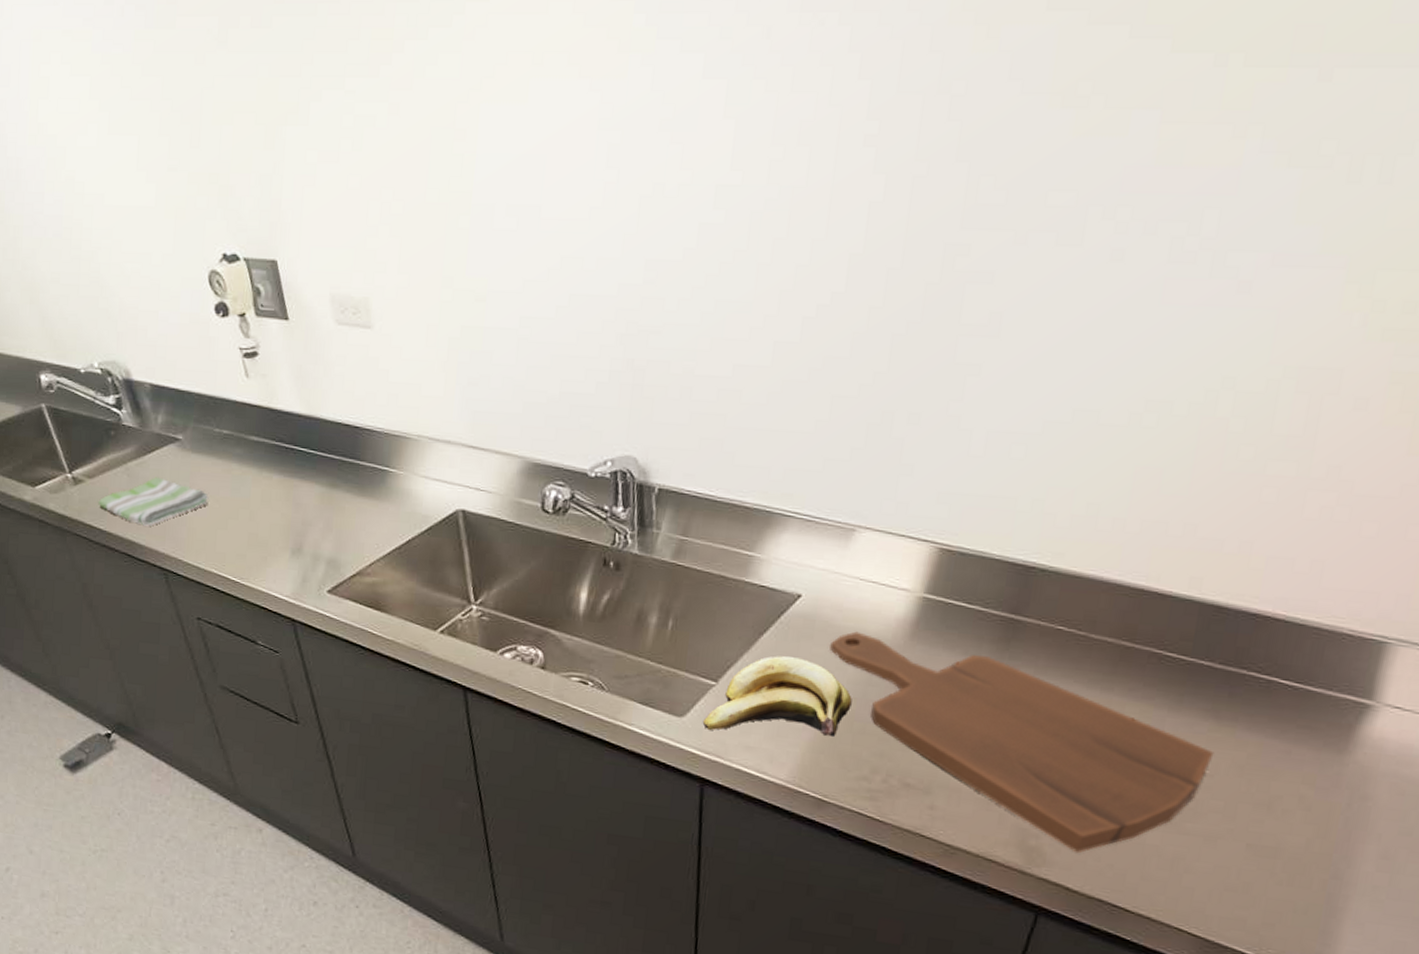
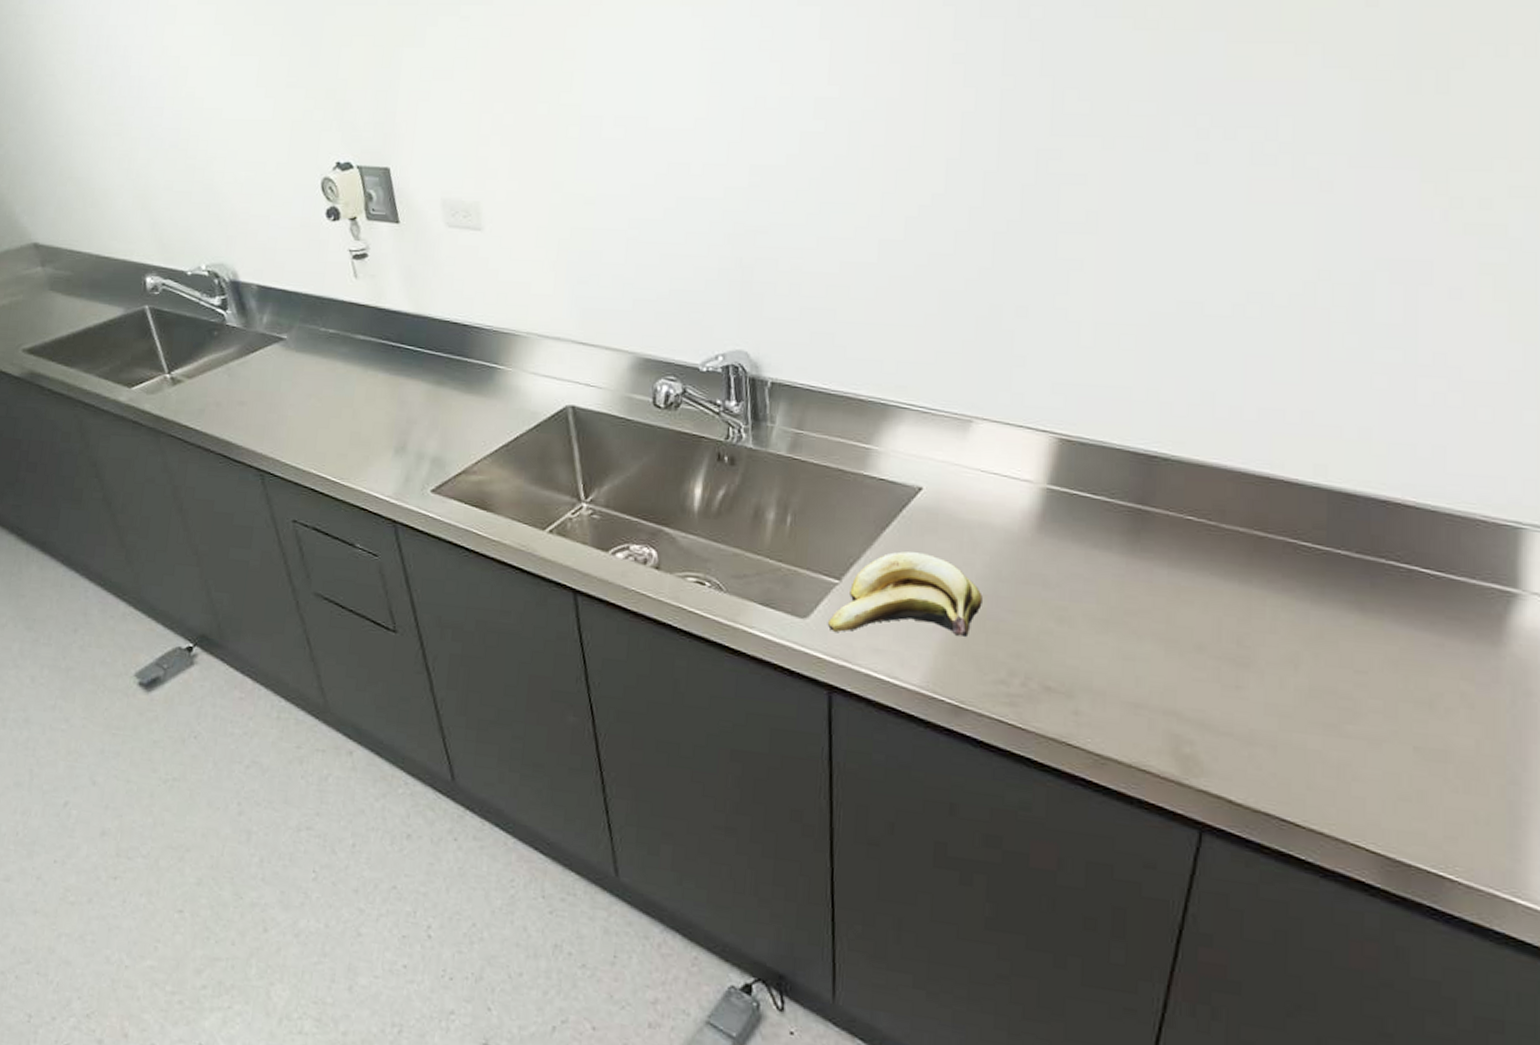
dish towel: present [98,477,209,526] -> none [196,376,312,426]
cutting board: present [830,631,1215,854] -> none [955,524,1365,761]

